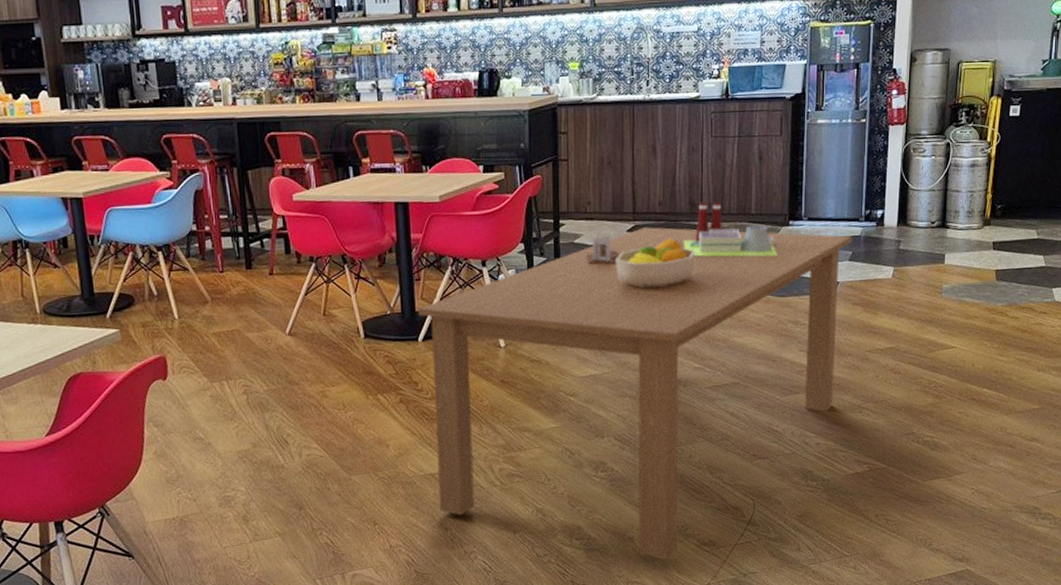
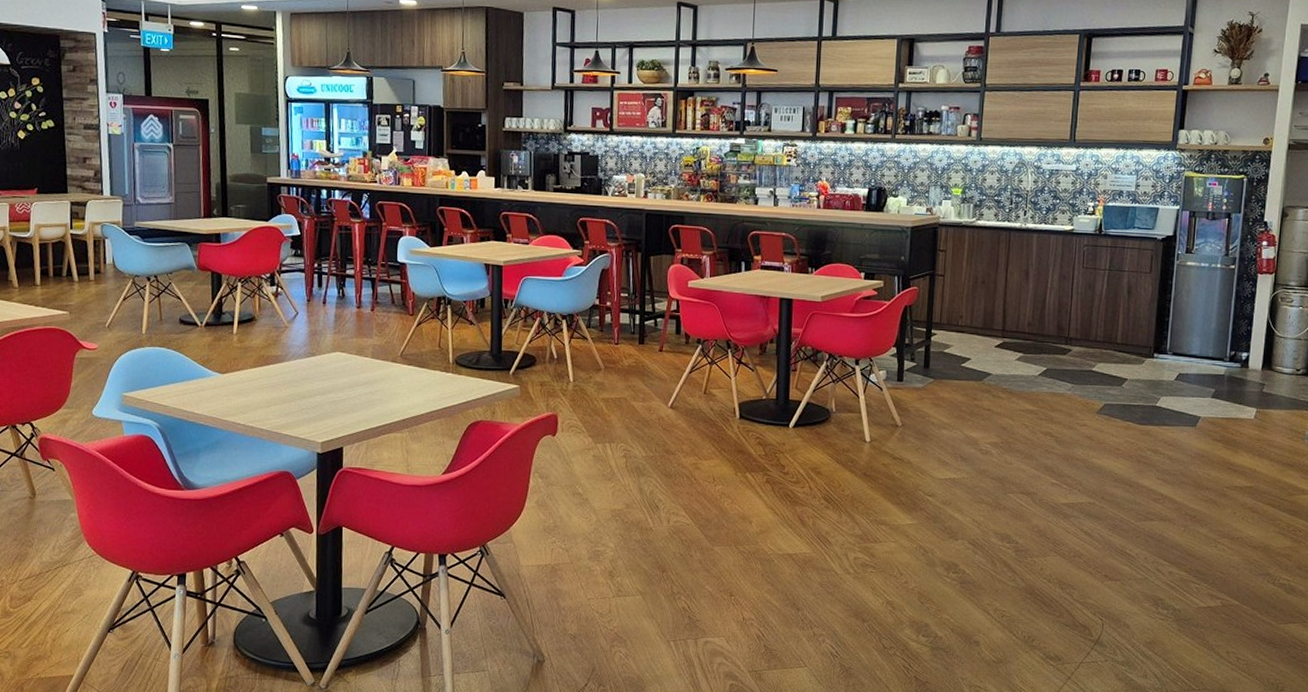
dining table: present [418,227,852,560] -> none [792,345,1216,669]
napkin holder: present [586,229,622,265] -> none [954,341,989,377]
fruit bowl: present [615,238,695,289] -> none [982,357,1059,403]
architectural model: present [683,201,778,257] -> none [1049,327,1141,385]

